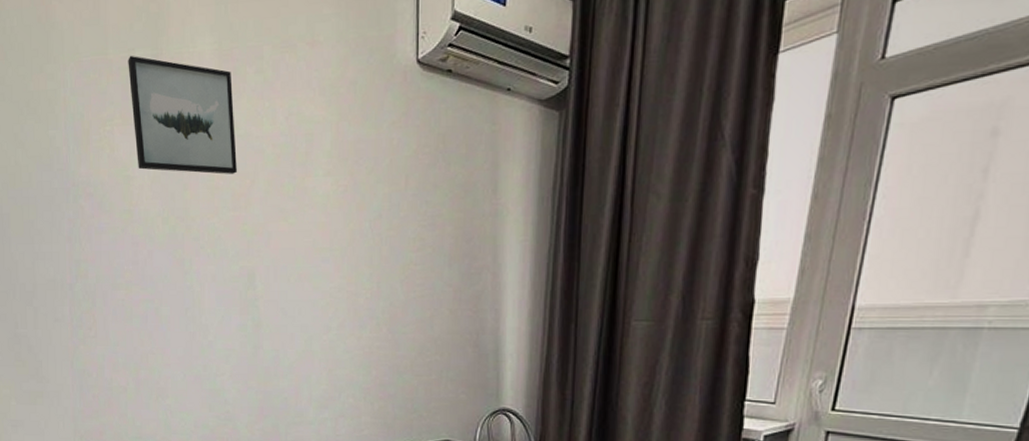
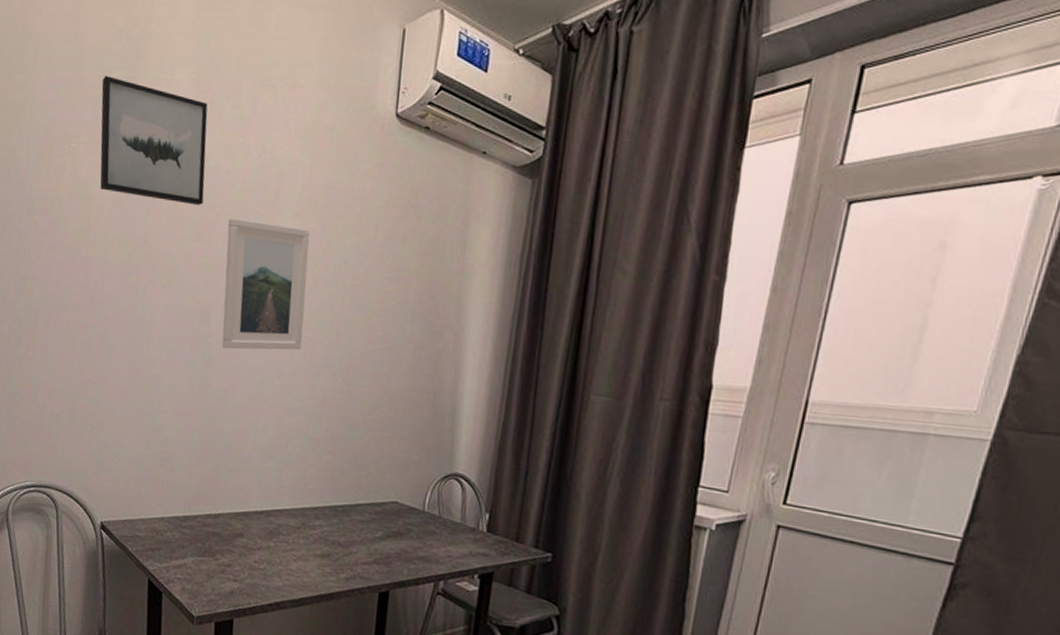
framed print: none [263,182,345,310] -> present [221,217,310,350]

